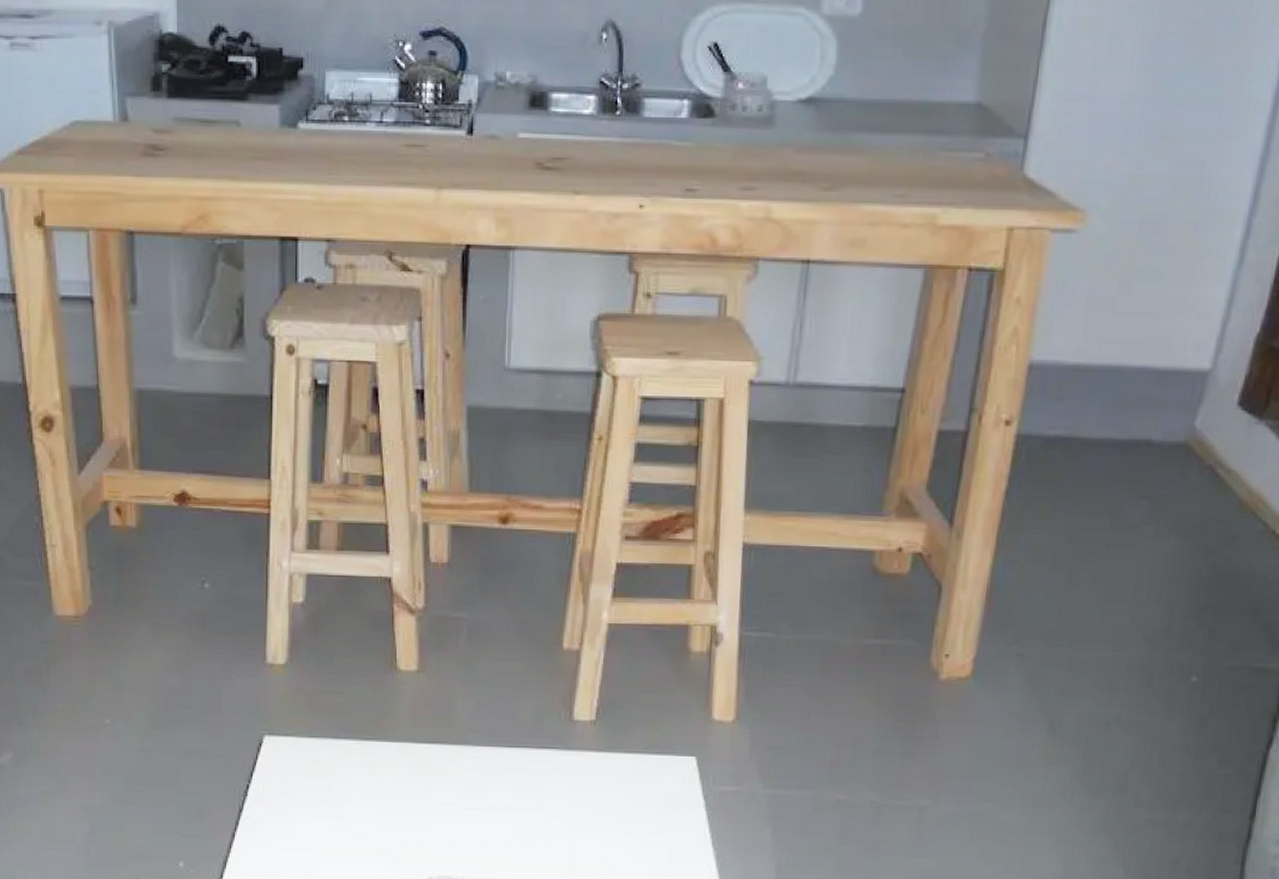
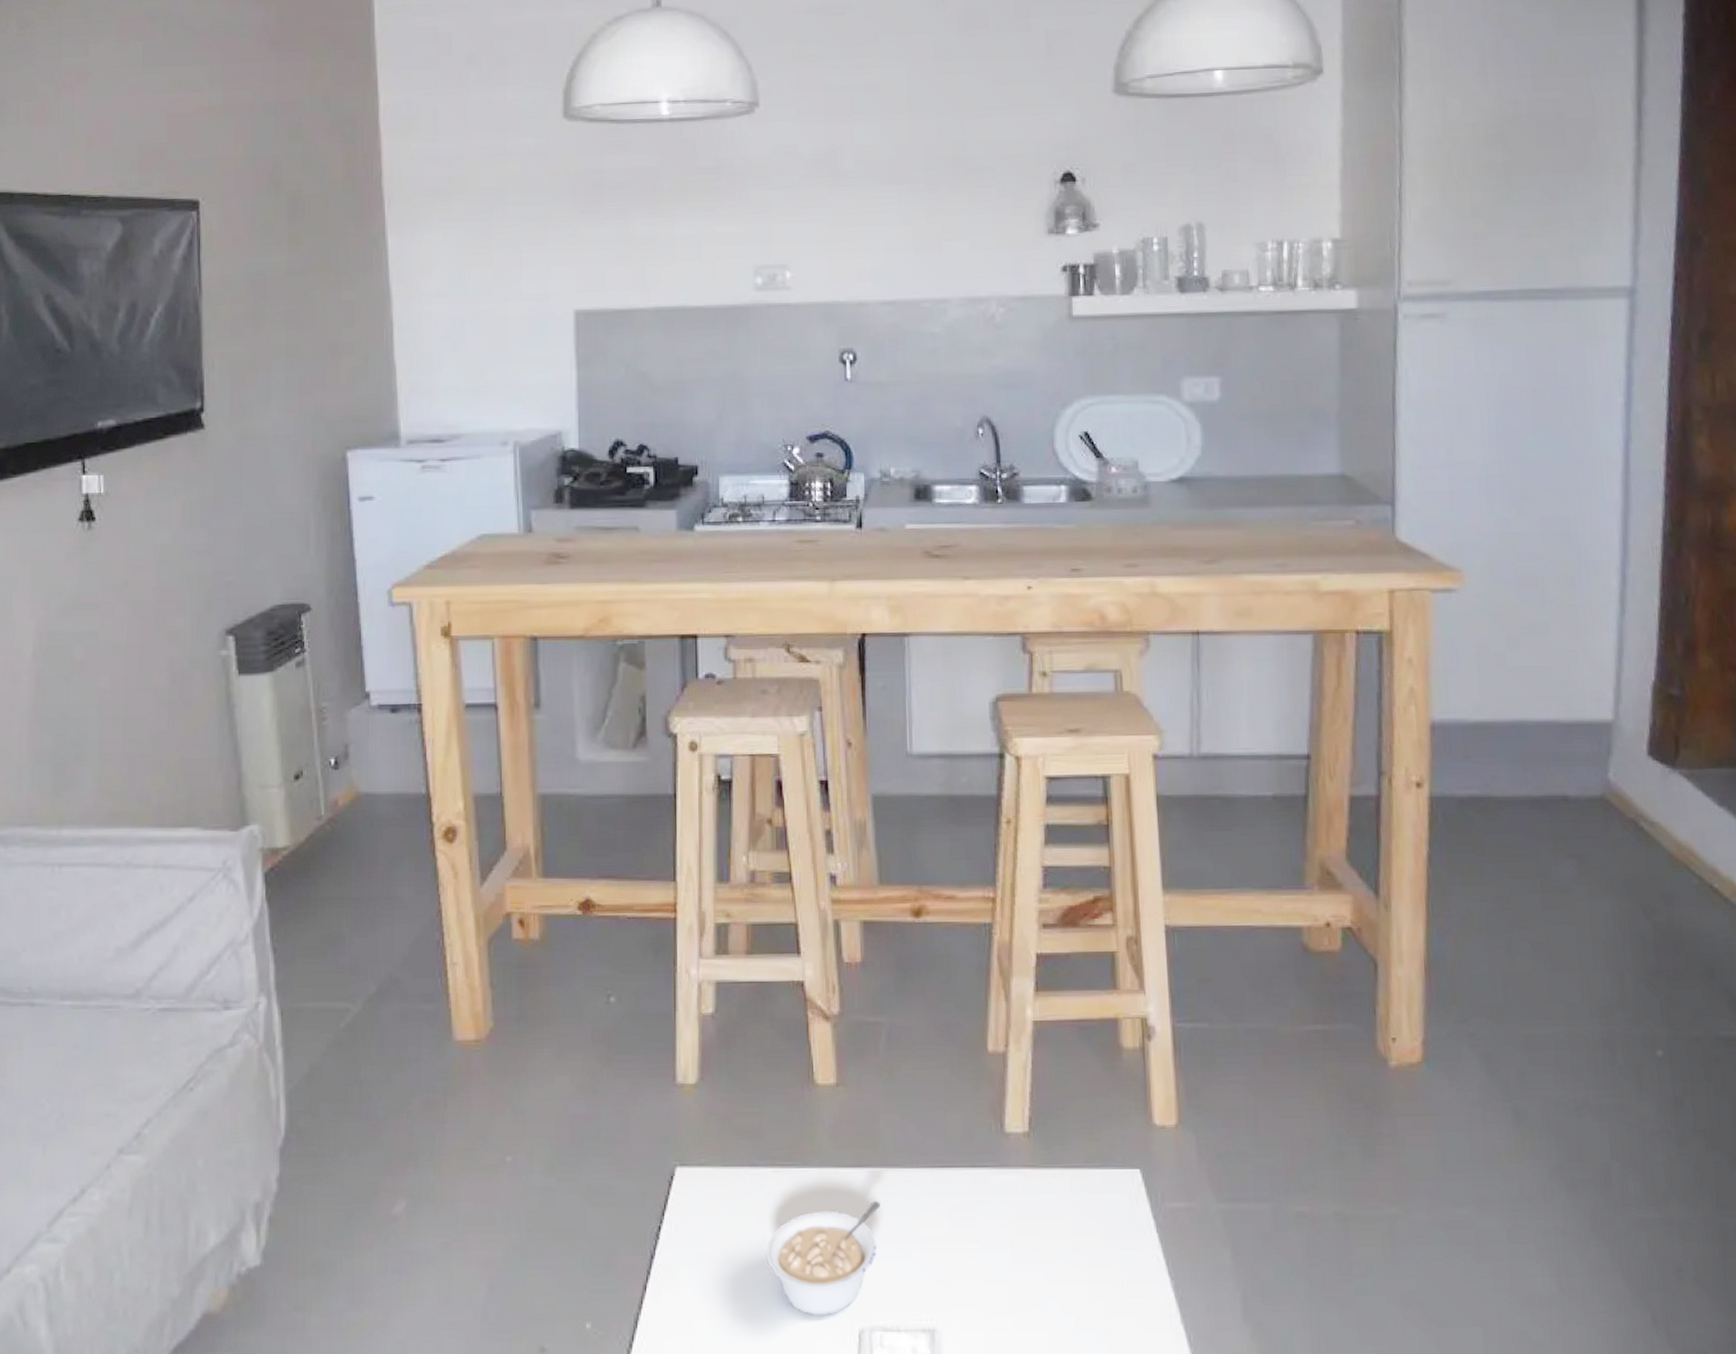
legume: none [345,773,453,865] -> present [766,1201,880,1315]

